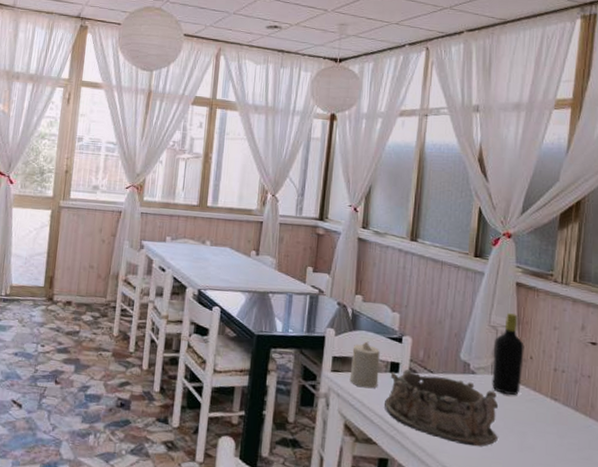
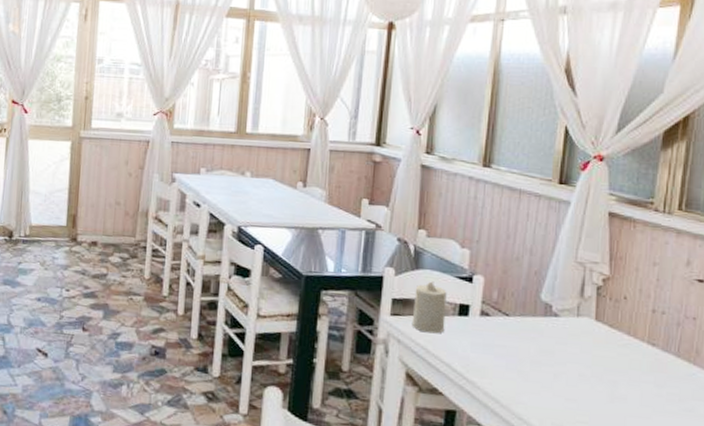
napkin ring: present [385,368,499,446] -> none [452,311,586,397]
bottle: present [492,313,525,396] -> none [578,247,617,341]

